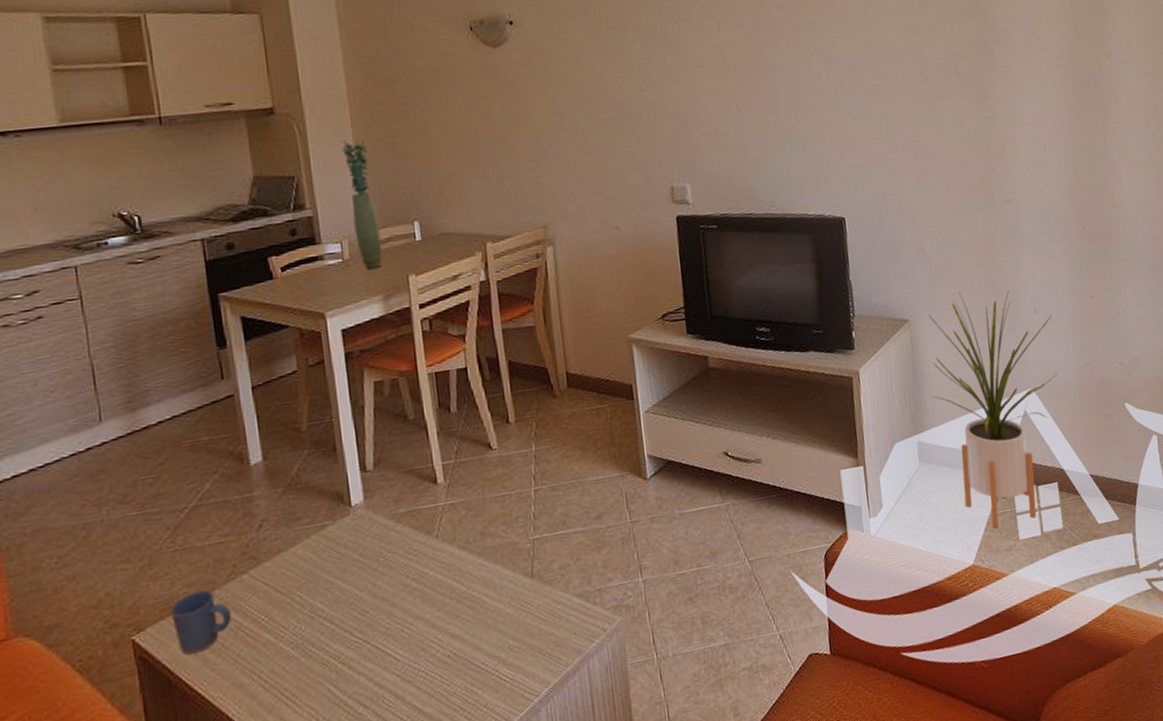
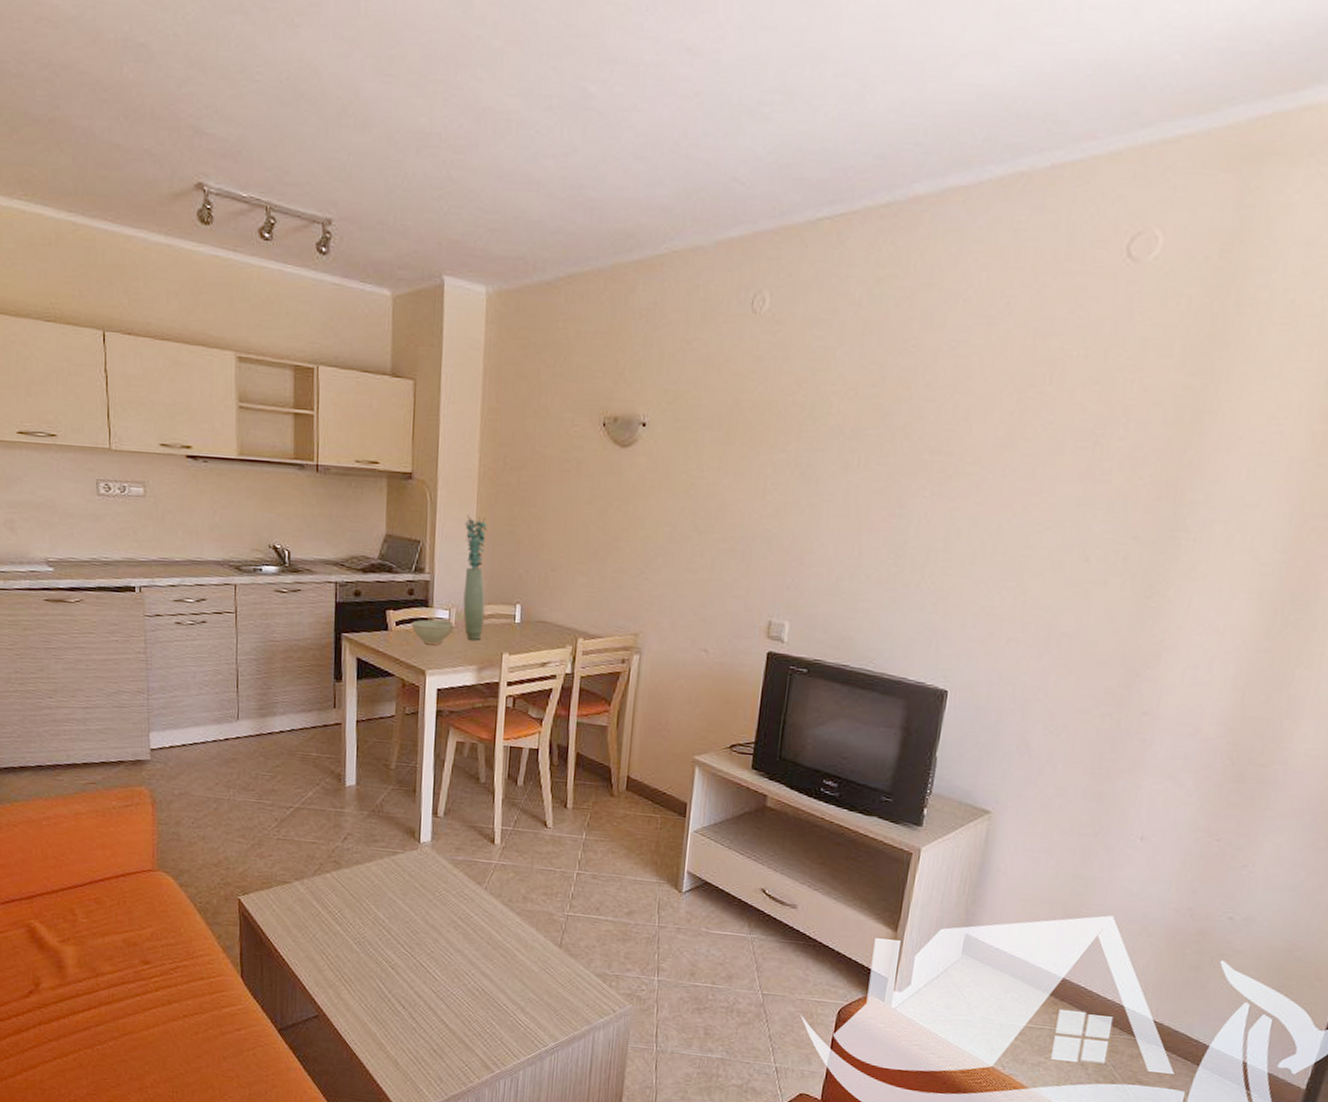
mug: present [170,590,232,655] -> none [269,875,314,924]
bowl: none [299,254,349,285] -> present [411,619,454,646]
house plant: present [928,291,1058,529] -> none [995,798,1162,1044]

